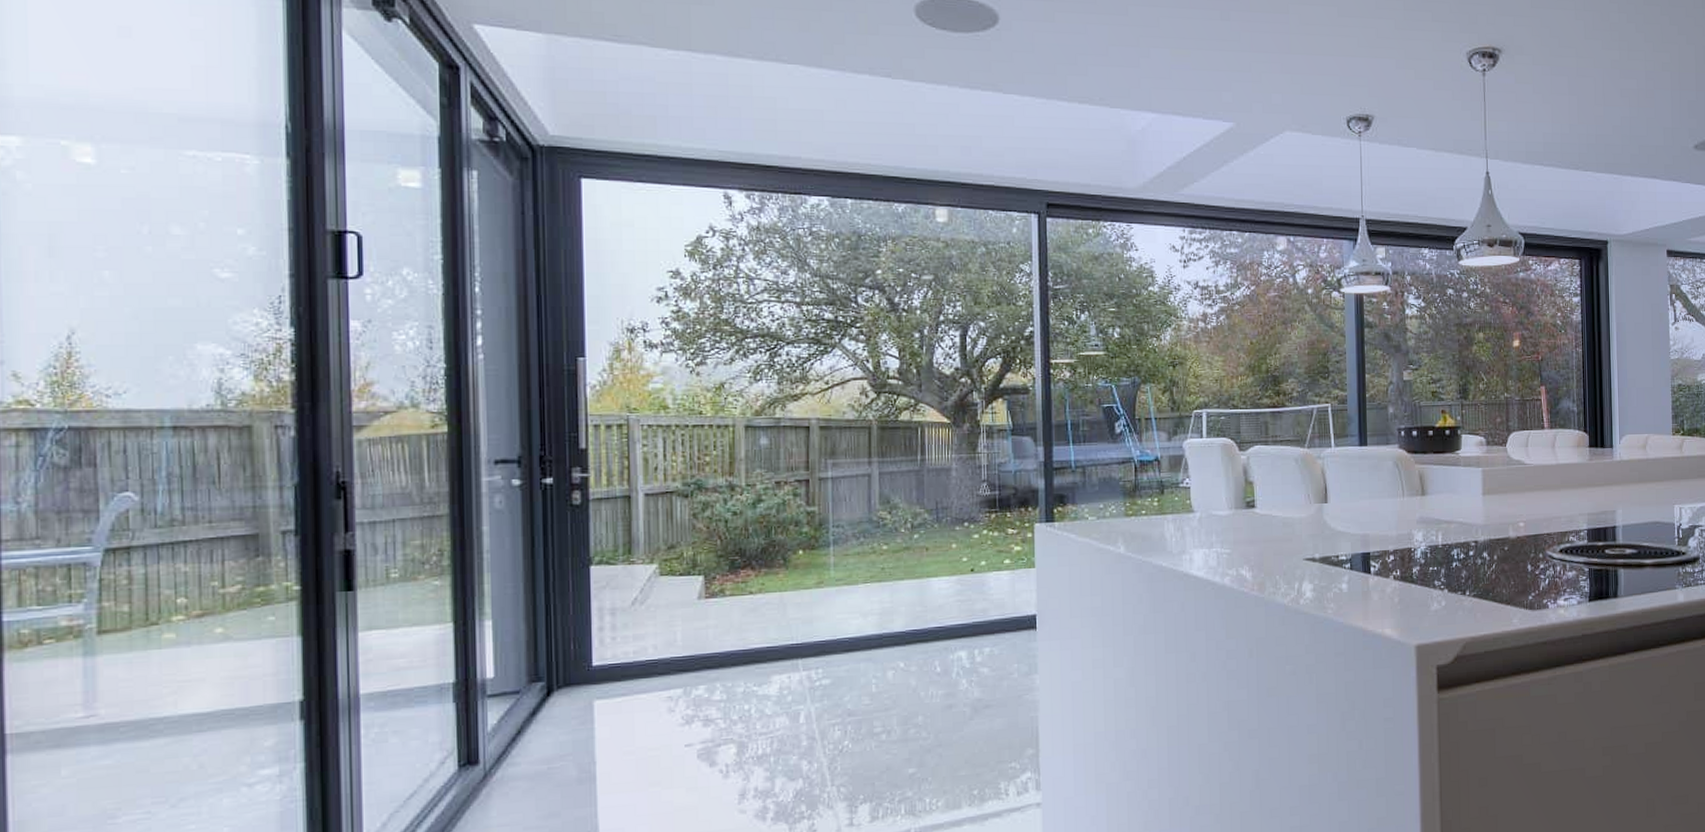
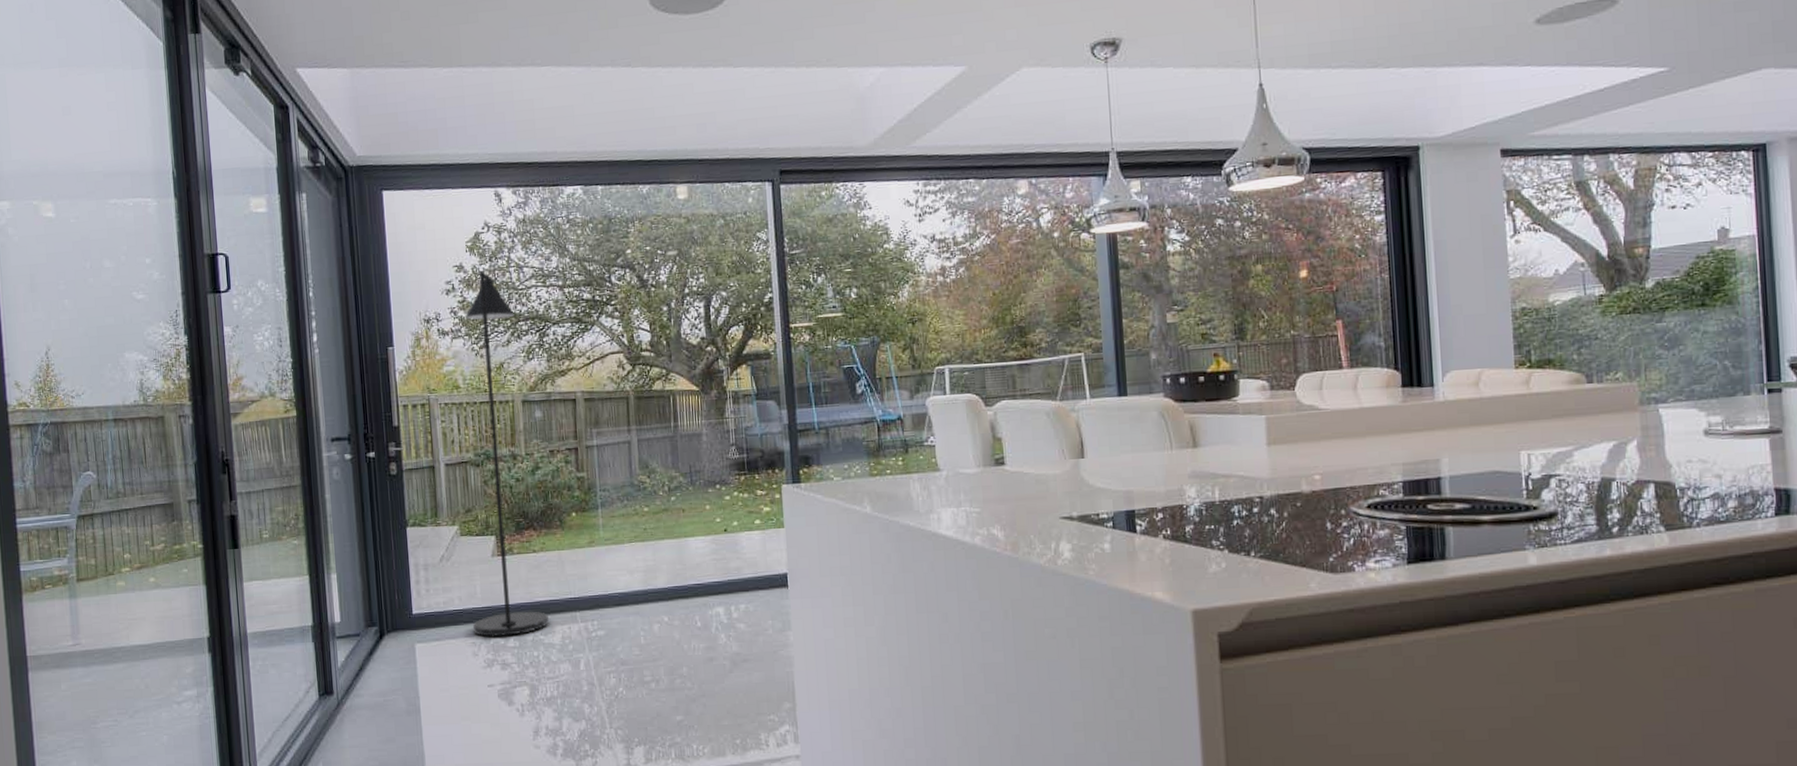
floor lamp: none [669,278,764,690] -> present [466,270,549,637]

